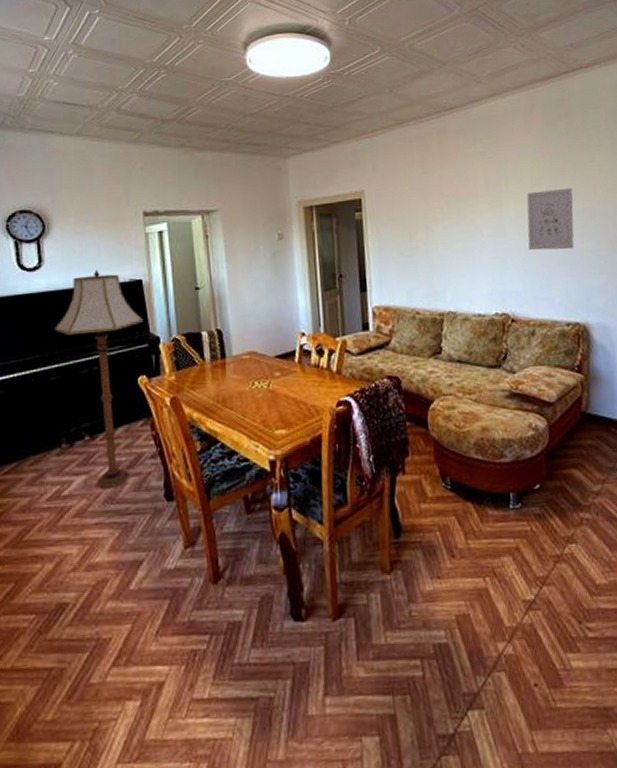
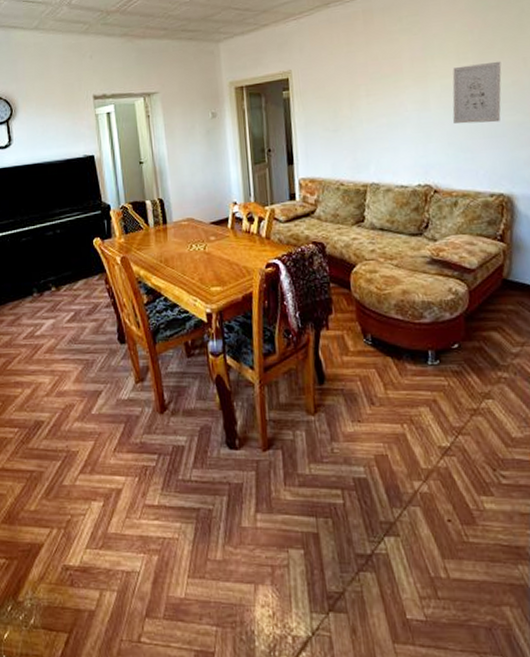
floor lamp: present [54,269,143,489] -> none [24,147,96,331]

